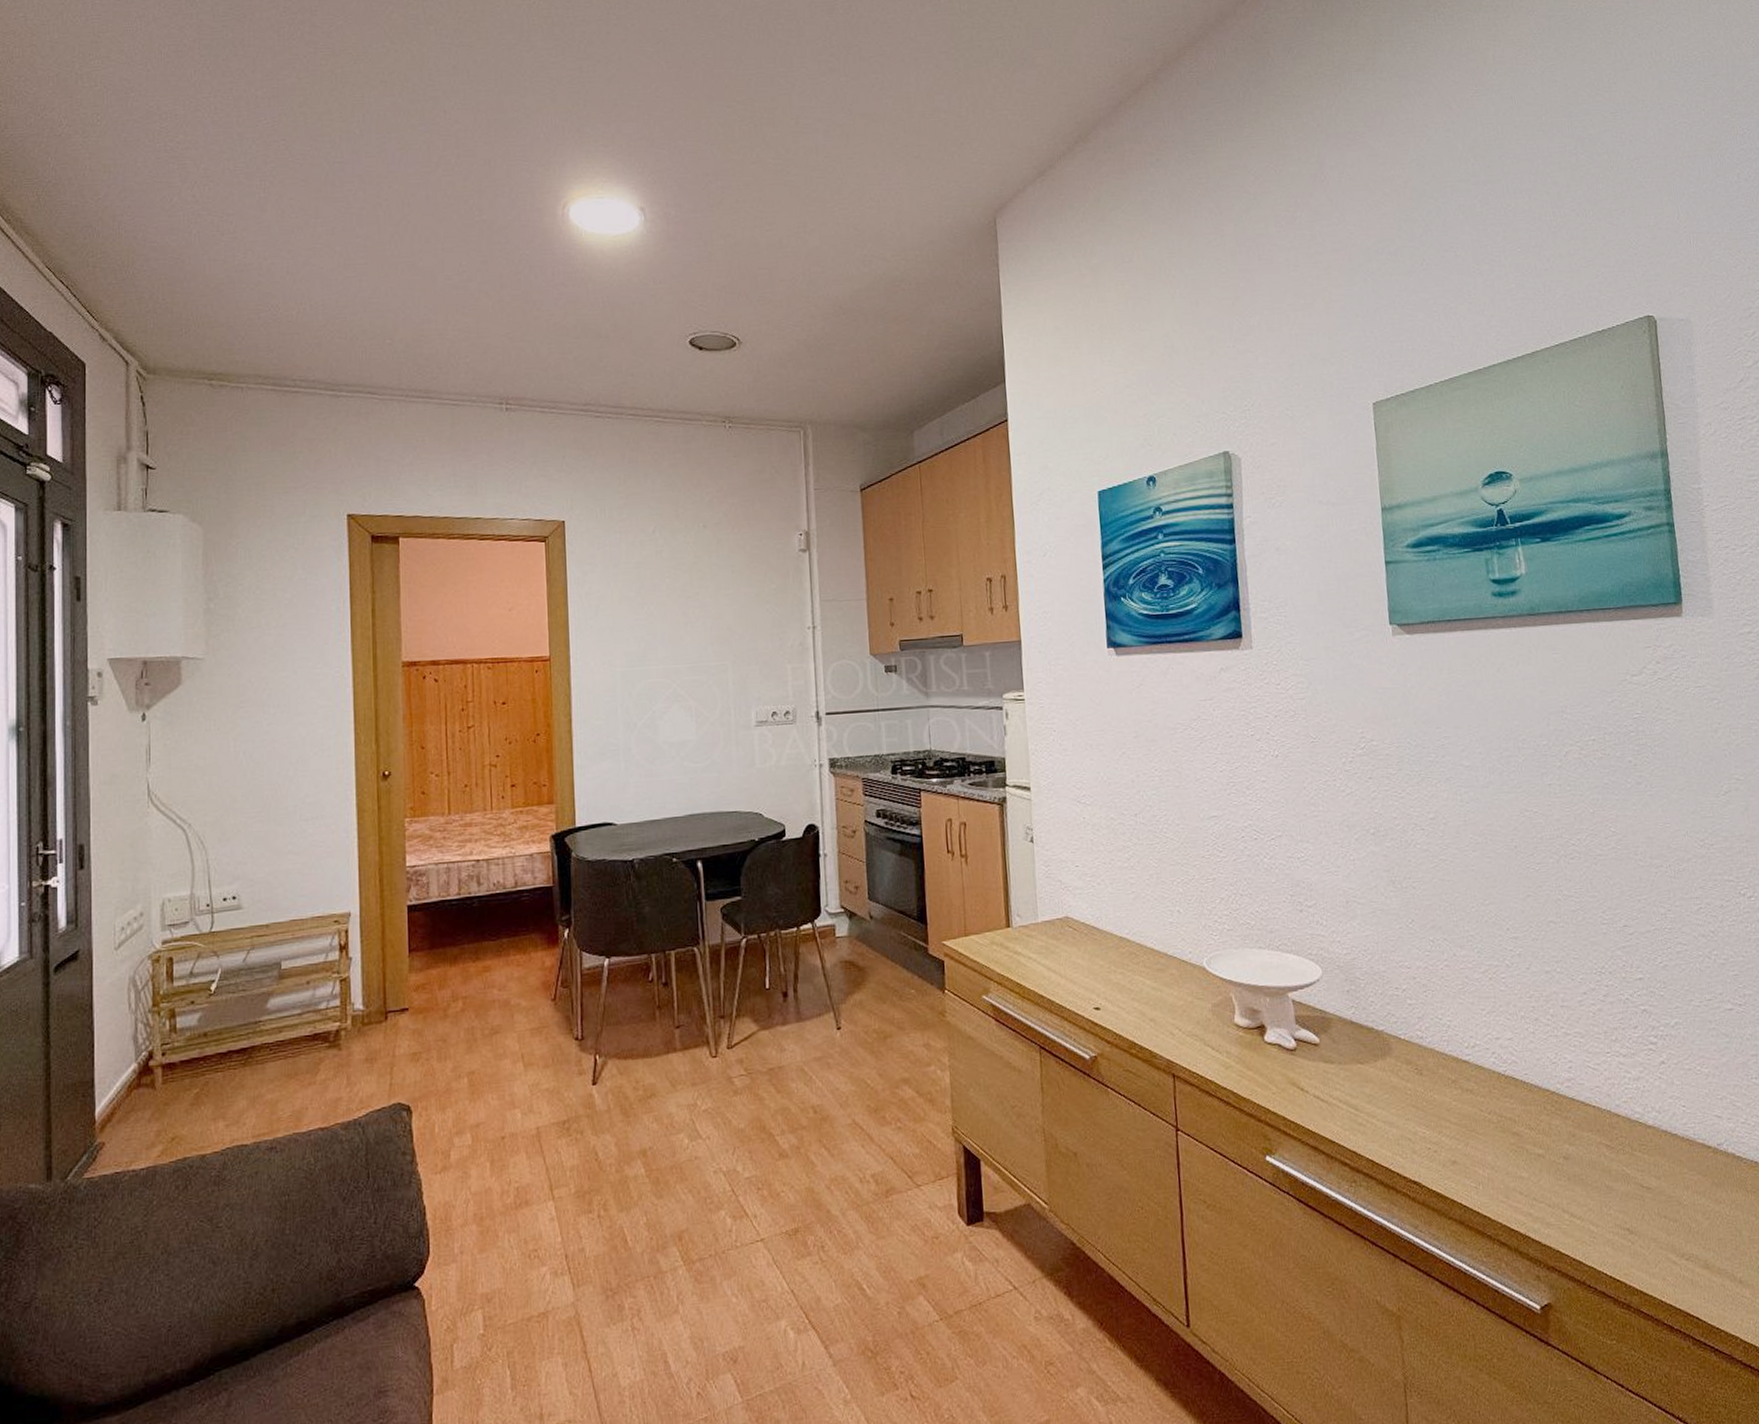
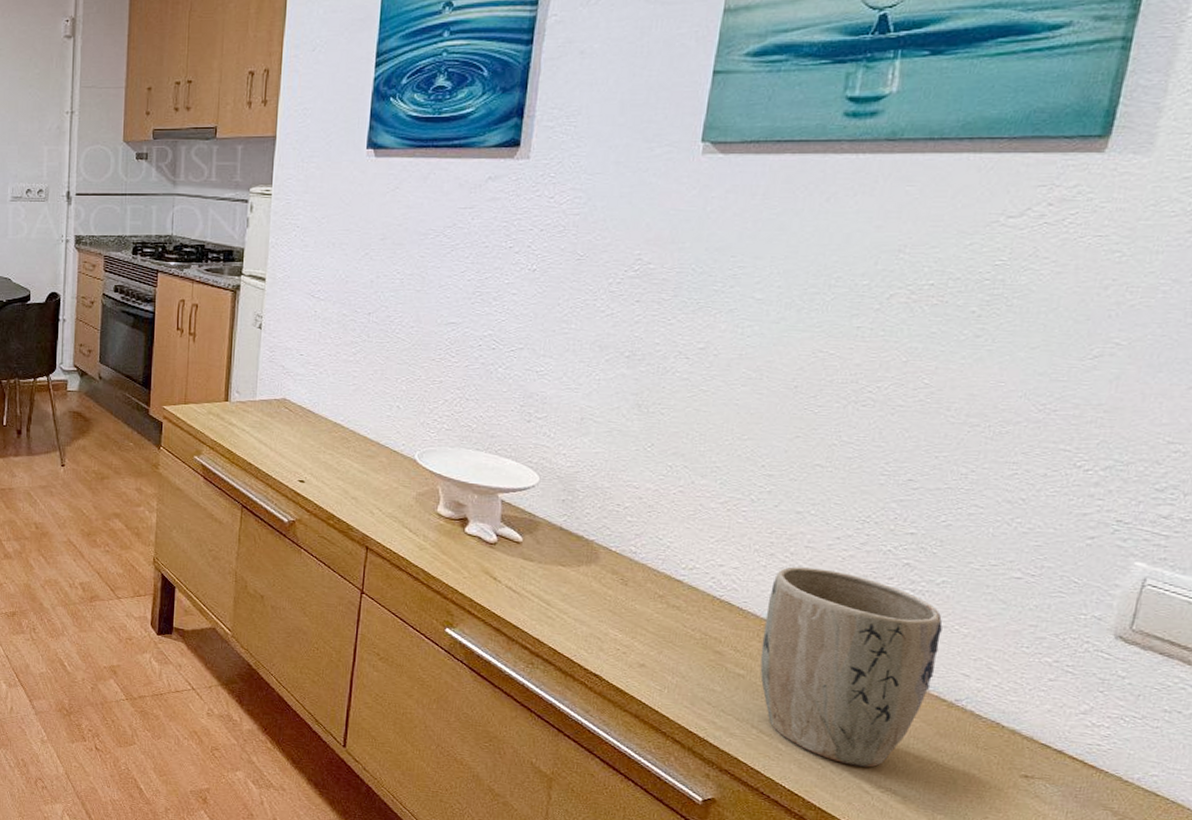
plant pot: none [1544,1027,1694,1236] -> present [760,567,943,768]

